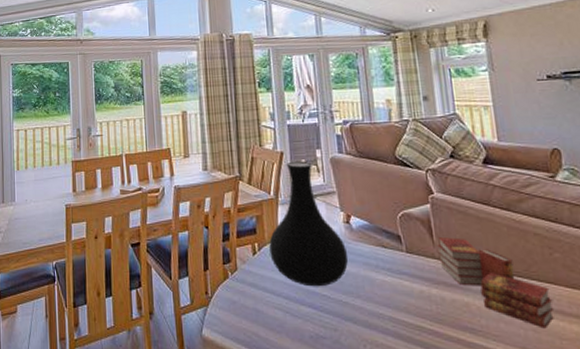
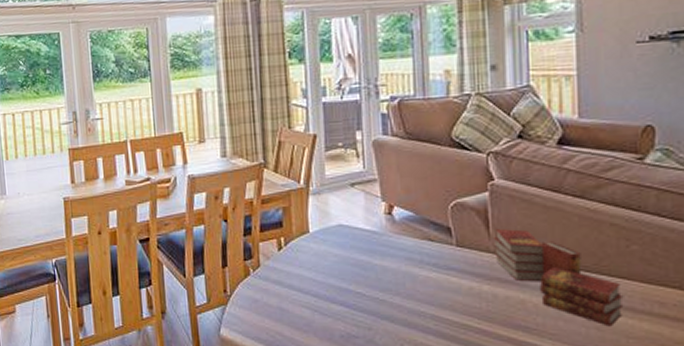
vase: present [269,162,349,287] -> none [297,146,389,284]

